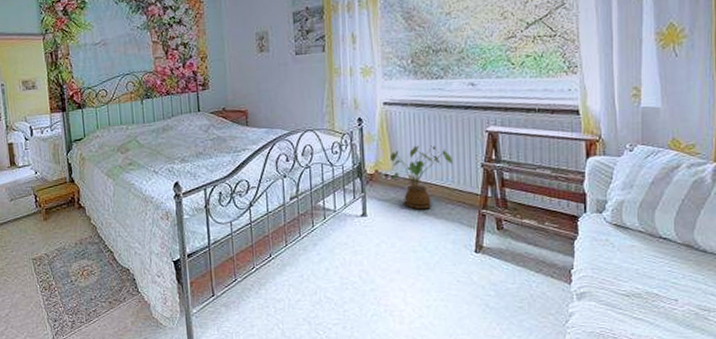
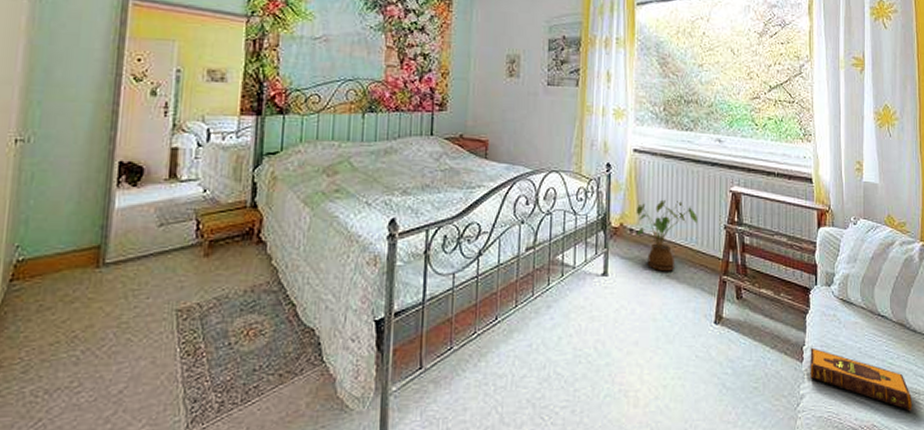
hardback book: none [579,270,700,328] -> present [810,347,912,412]

